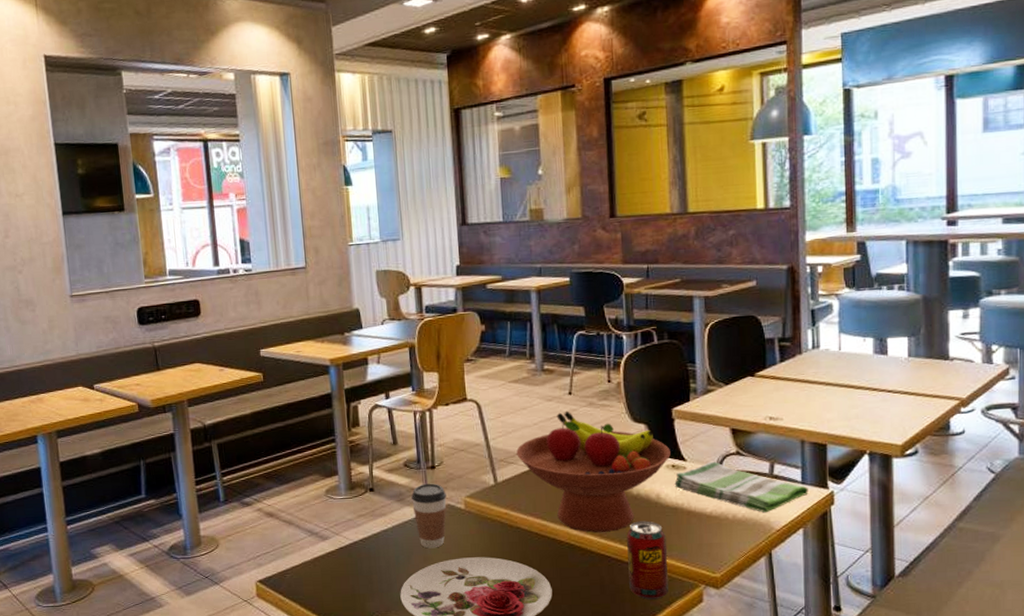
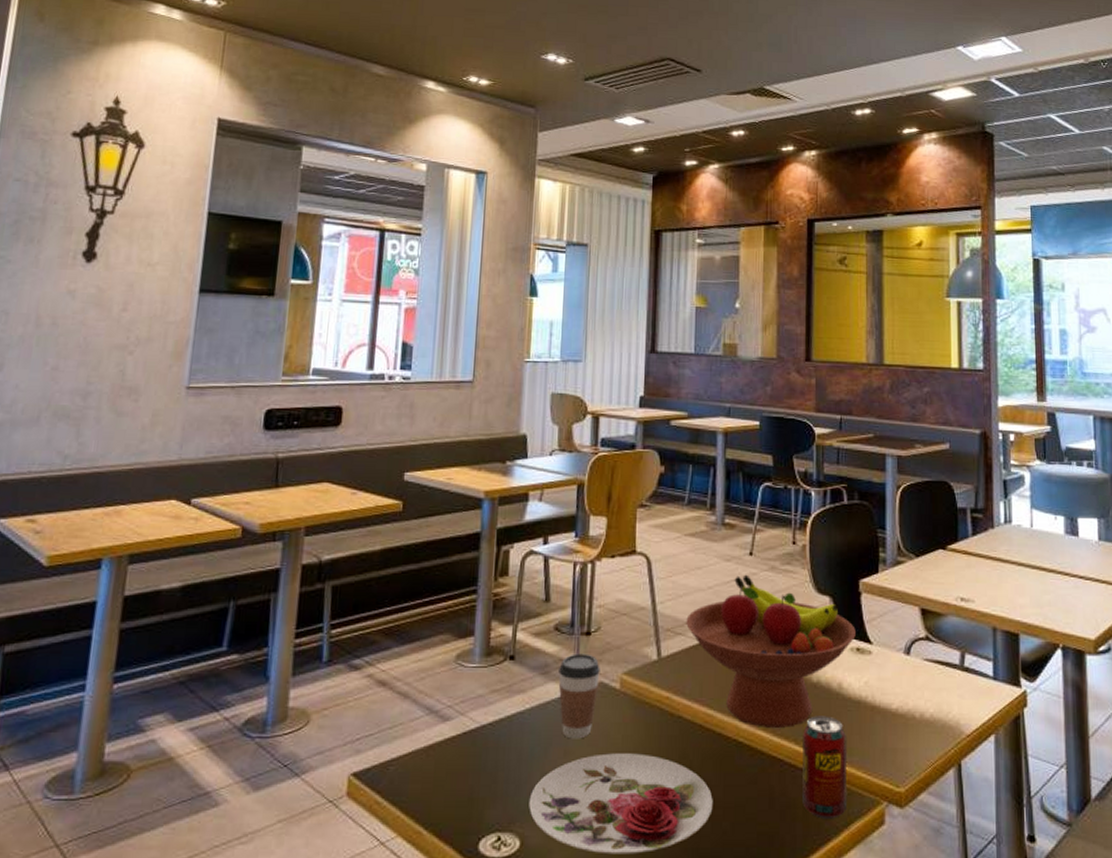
dish towel: present [674,461,808,513] -> none [858,646,1000,713]

